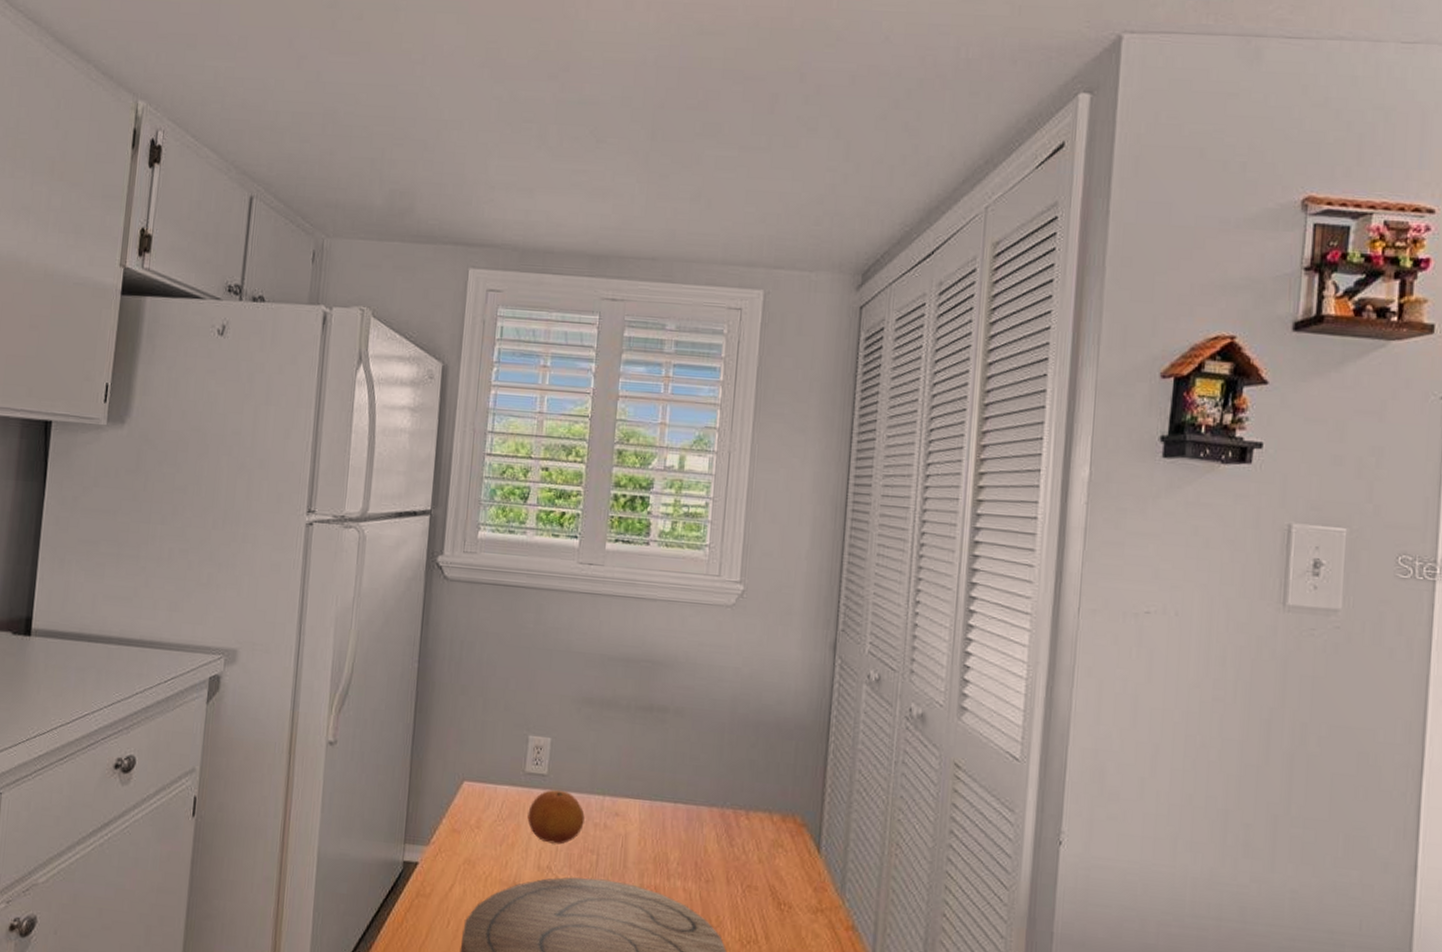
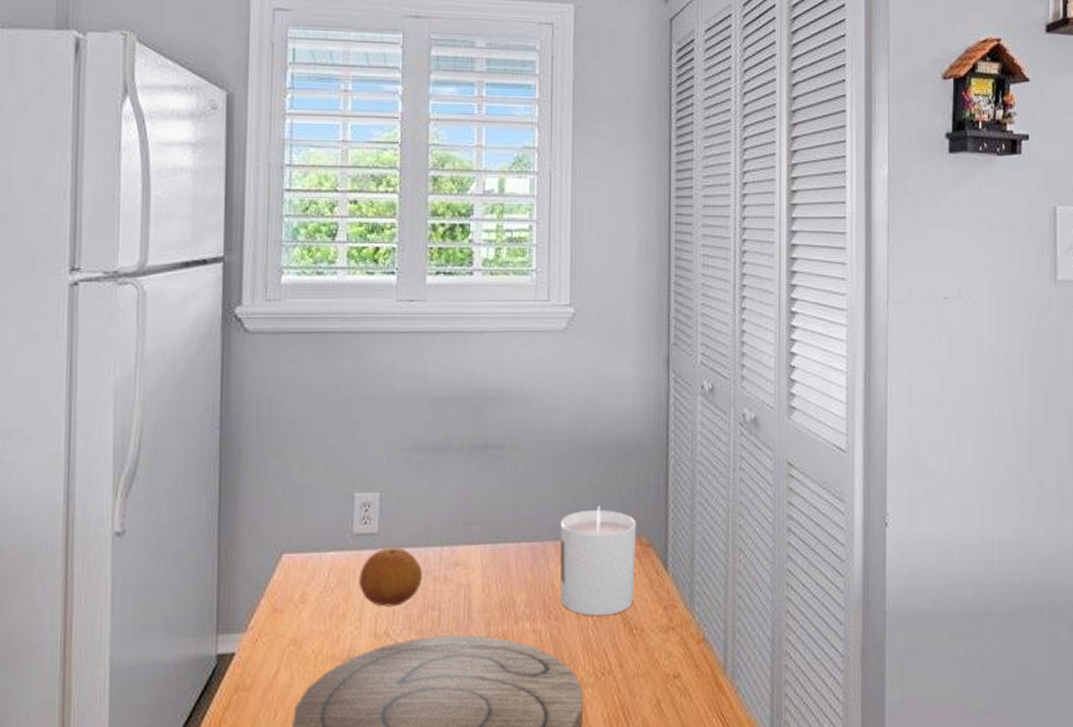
candle: none [712,779,793,887] -> present [559,506,637,617]

